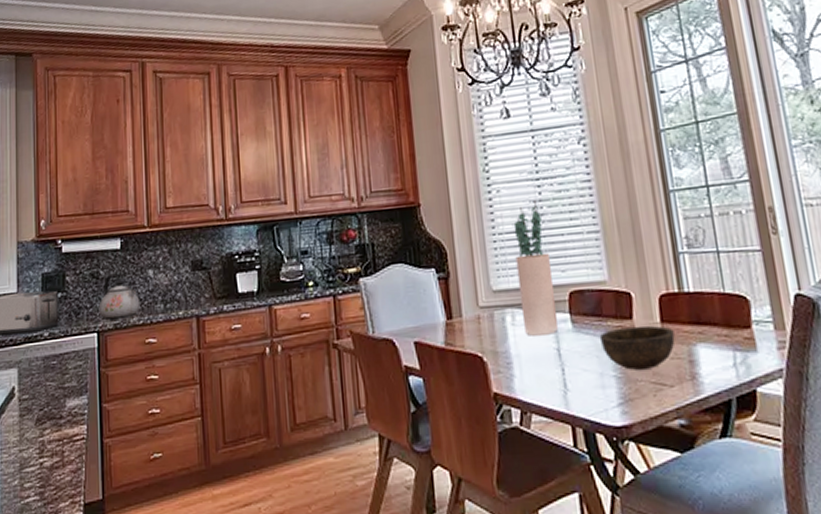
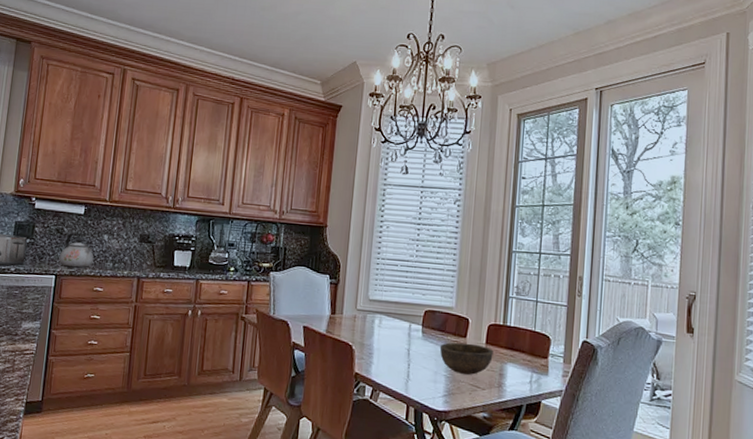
vase: present [513,199,559,336] -> none [386,238,416,339]

